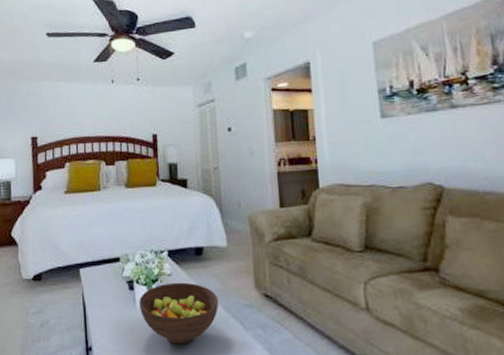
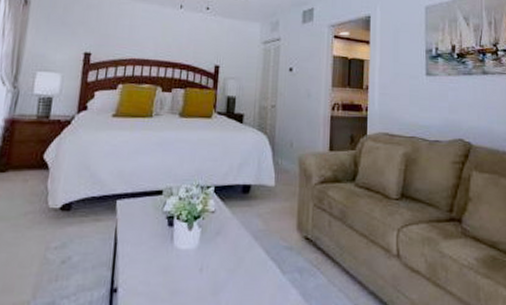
fruit bowl: present [138,282,219,344] -> none [176,220,260,287]

